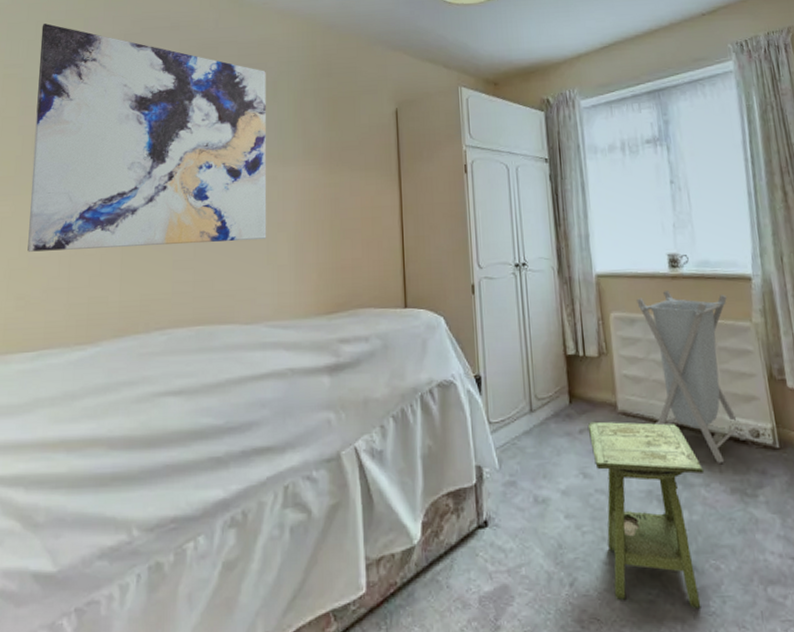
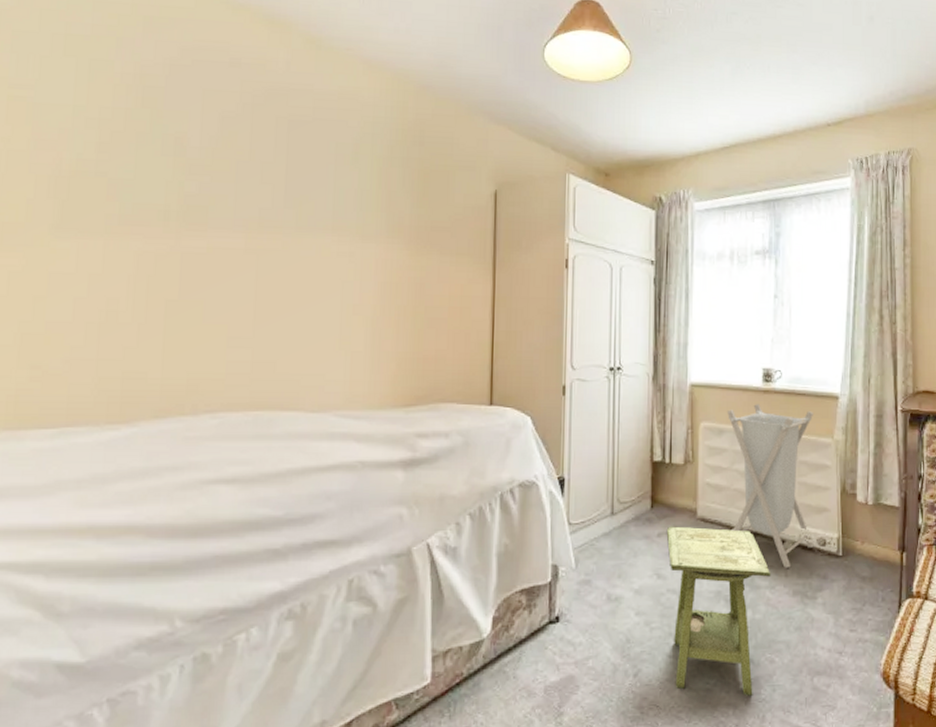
wall art: present [27,23,267,252] -> none [44,37,347,322]

